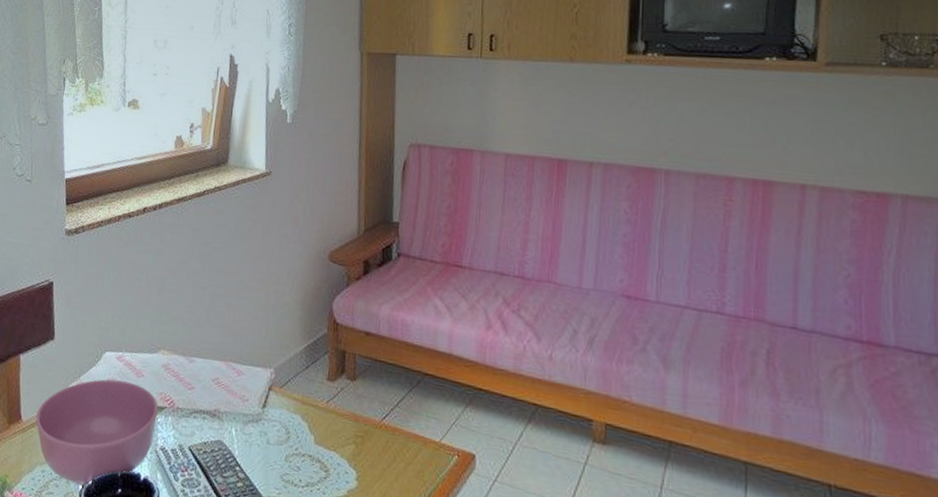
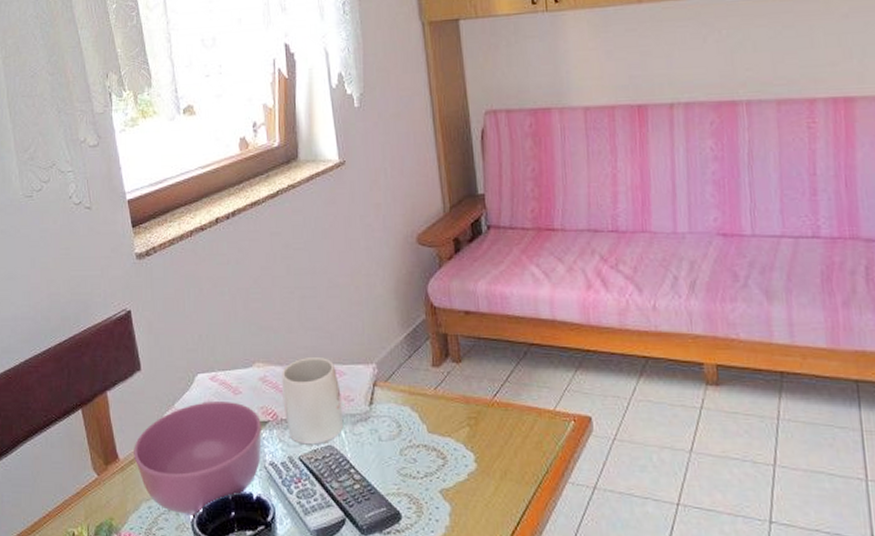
mug: none [181,352,238,438] -> present [281,358,344,445]

